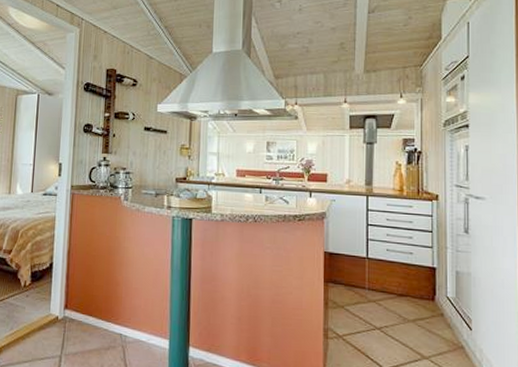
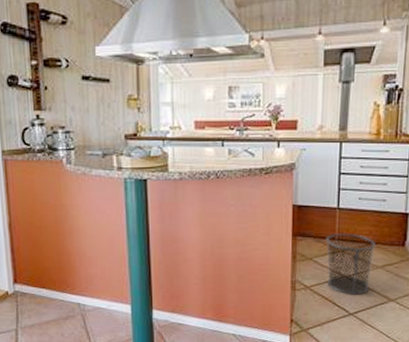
waste bin: none [356,282,406,349] -> present [325,233,376,295]

